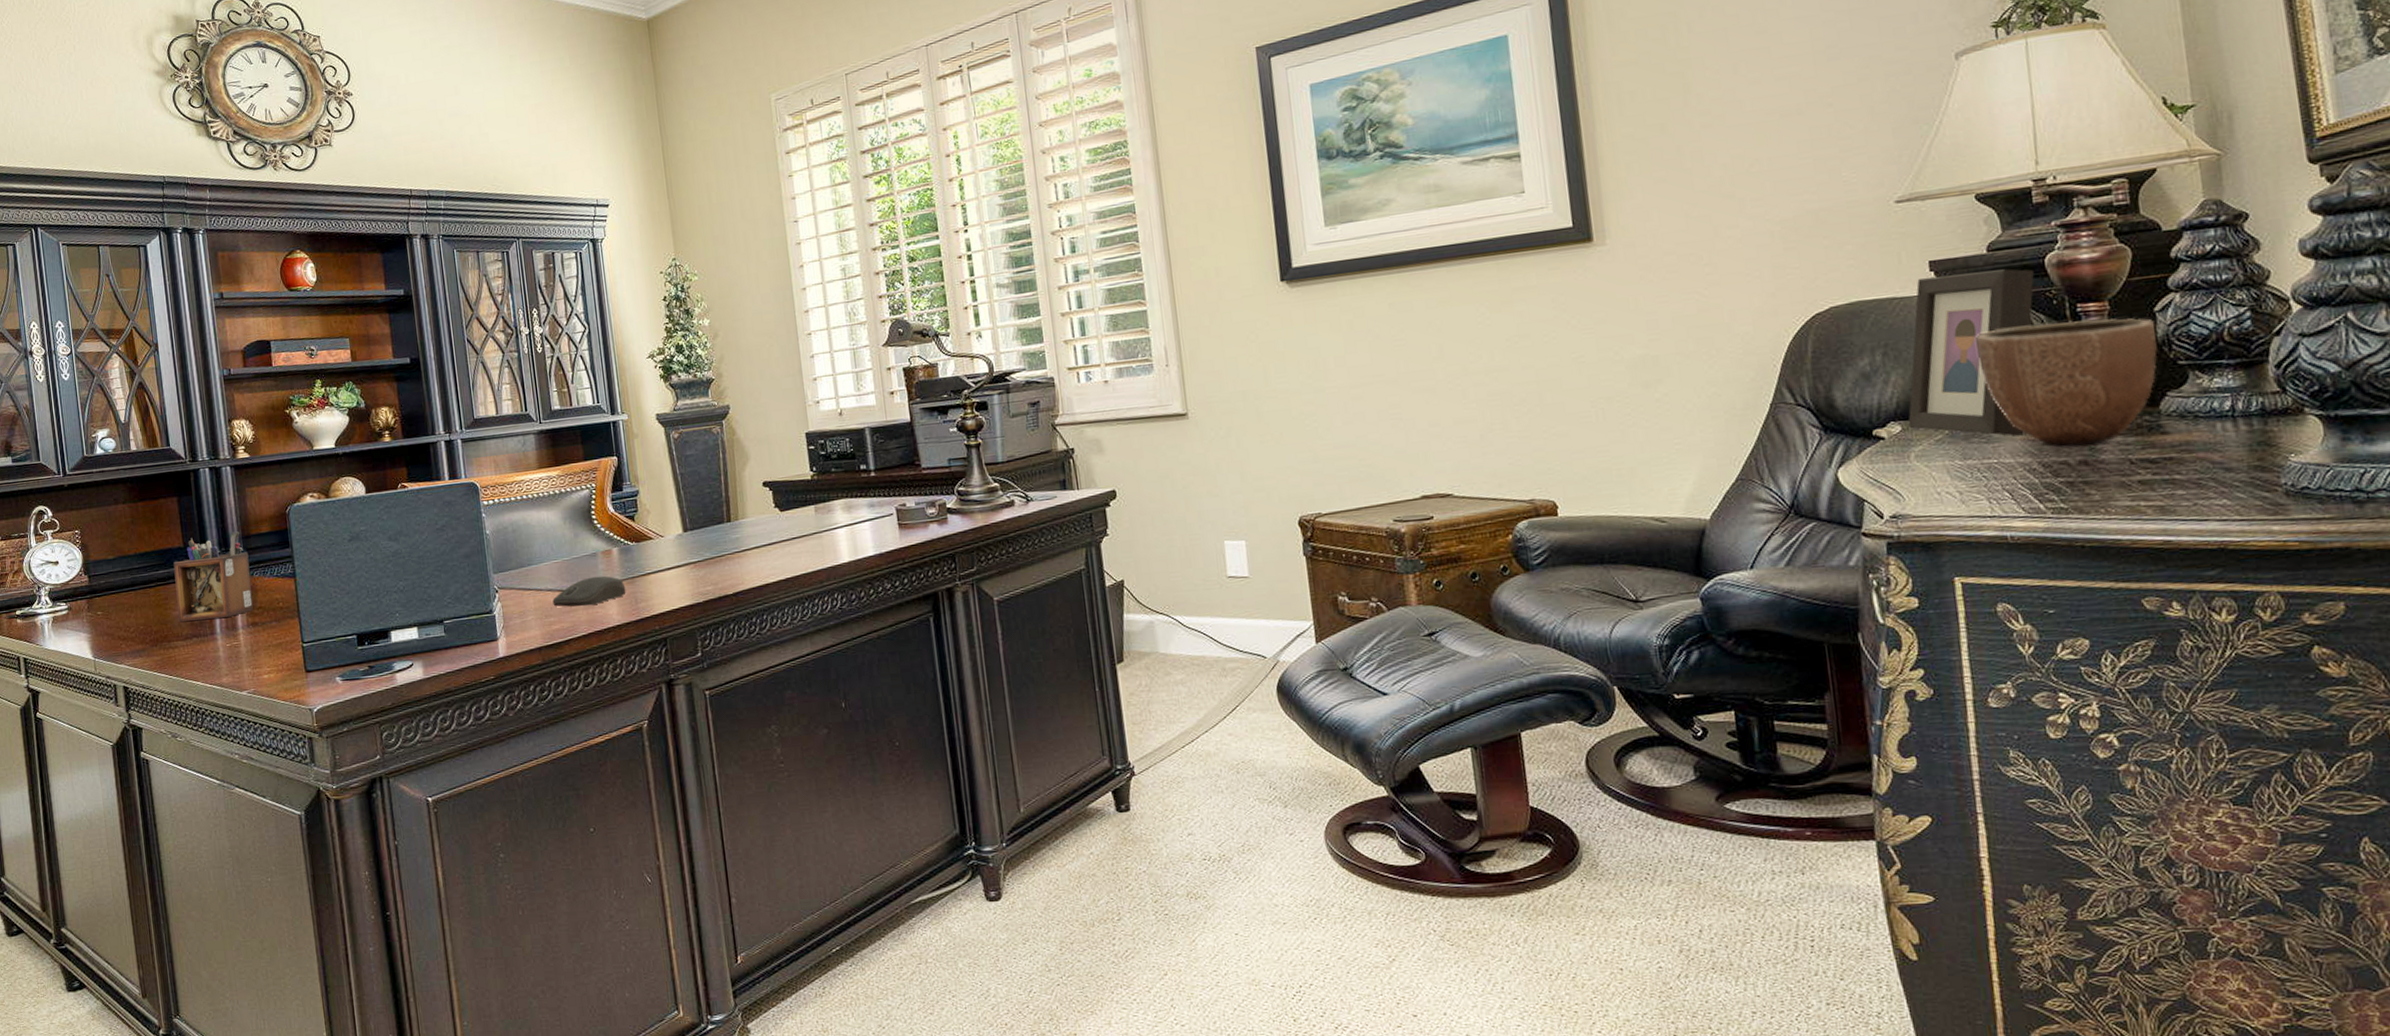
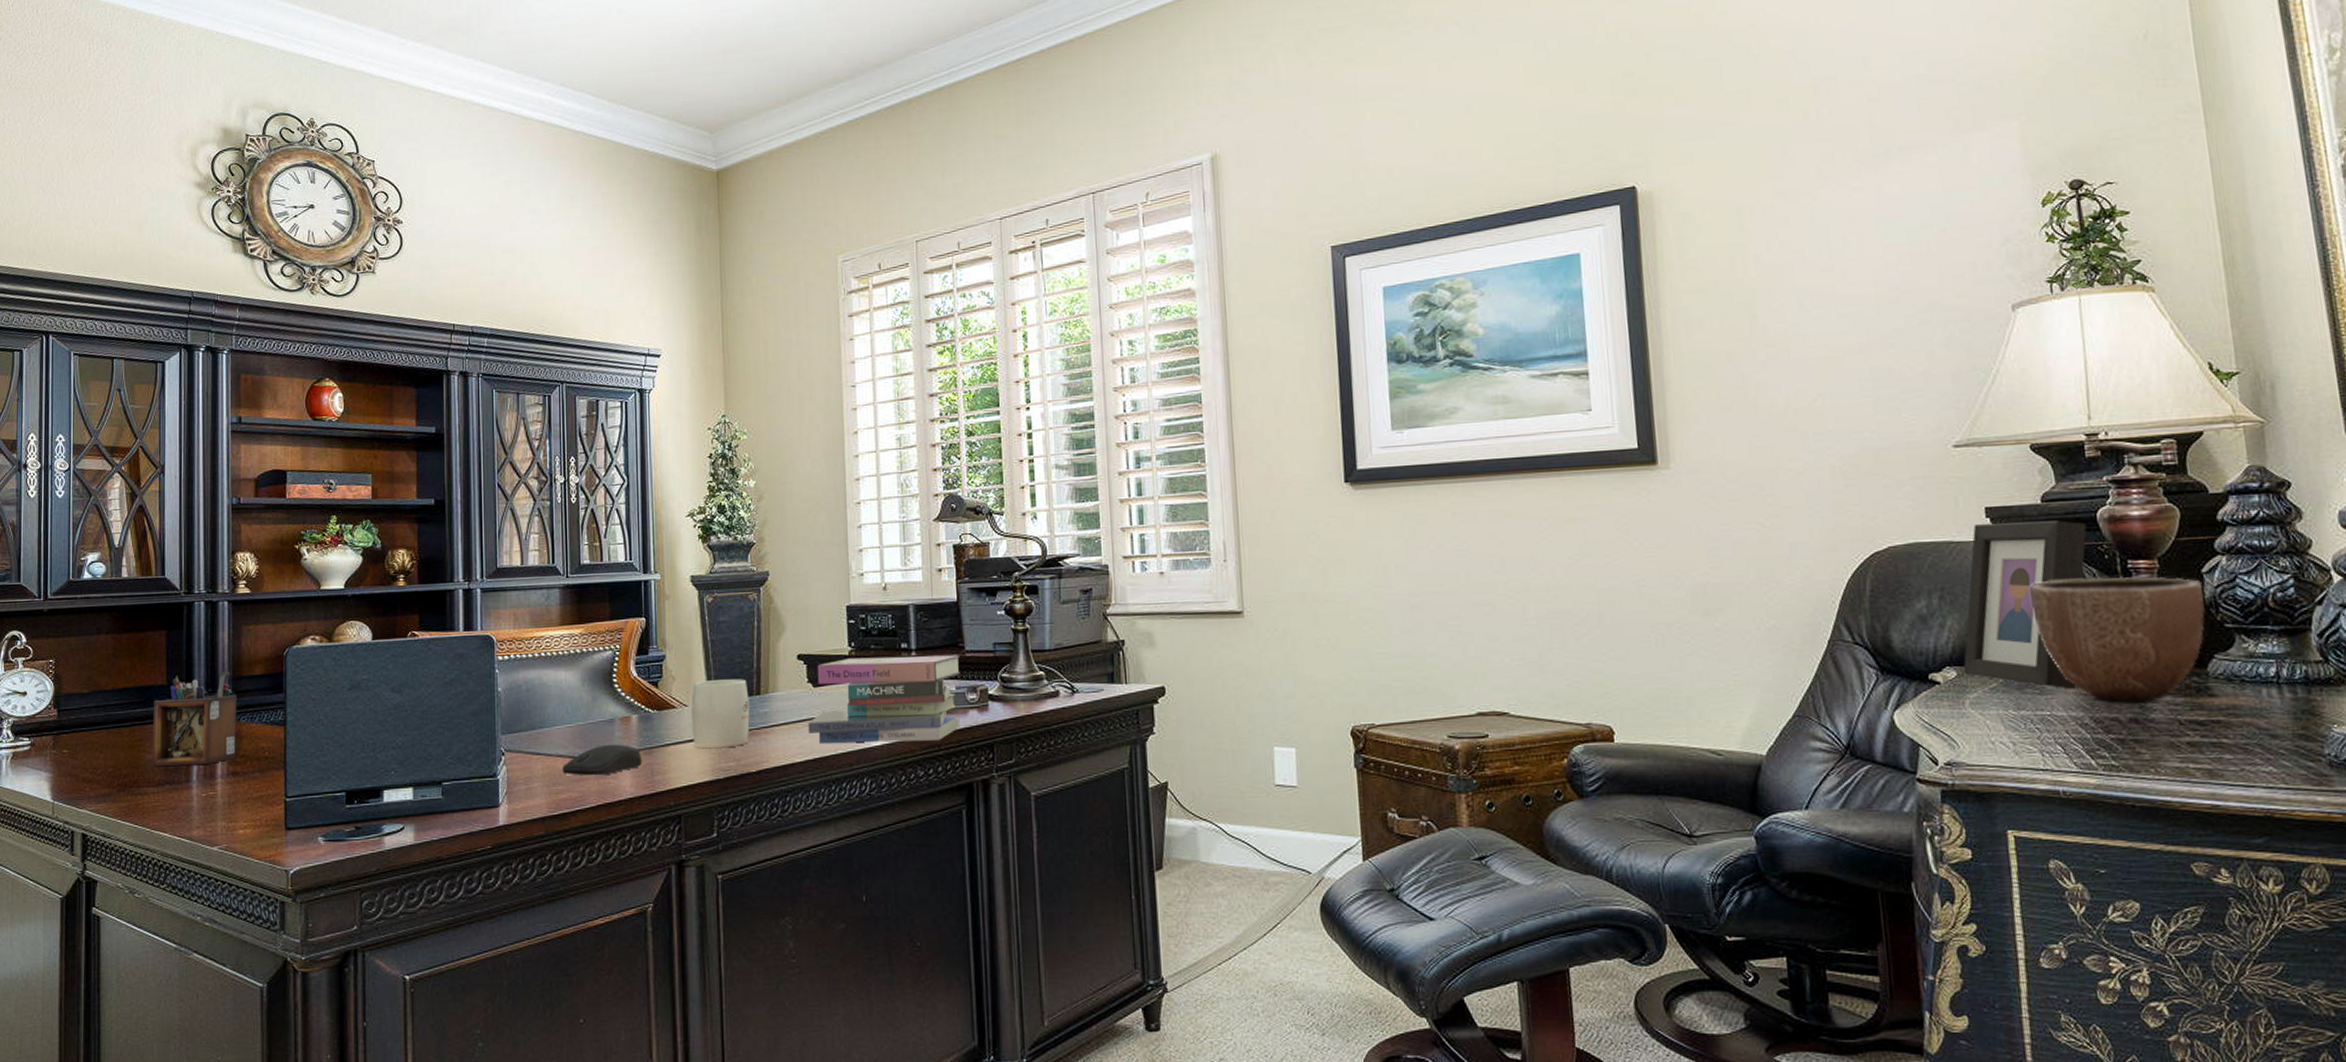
mug: none [666,508,724,576] -> present [691,679,750,749]
books: none [778,472,922,564] -> present [808,655,960,744]

